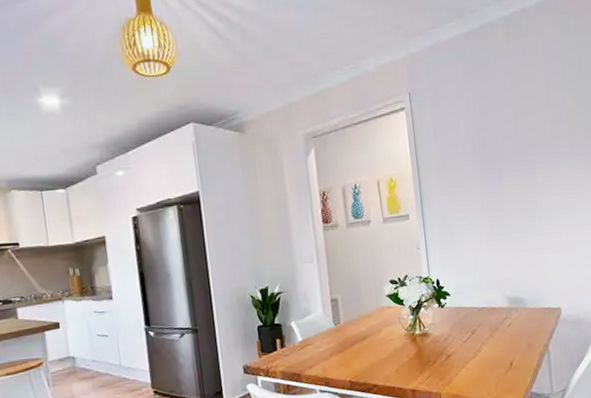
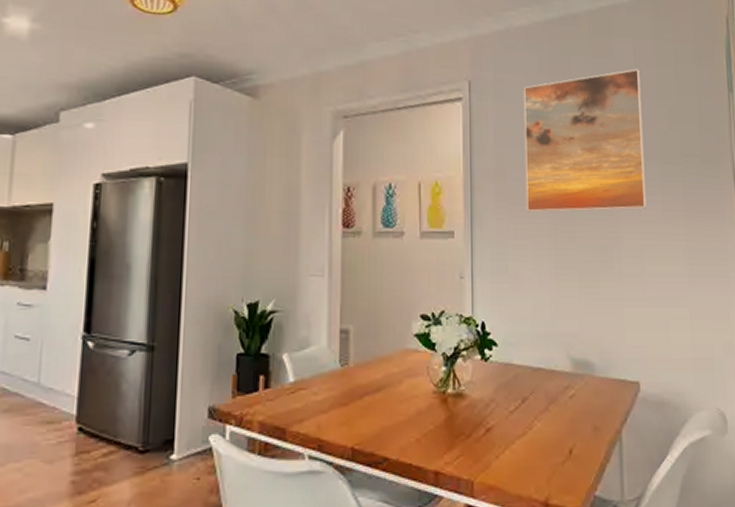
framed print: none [453,61,560,192] -> present [523,69,646,213]

